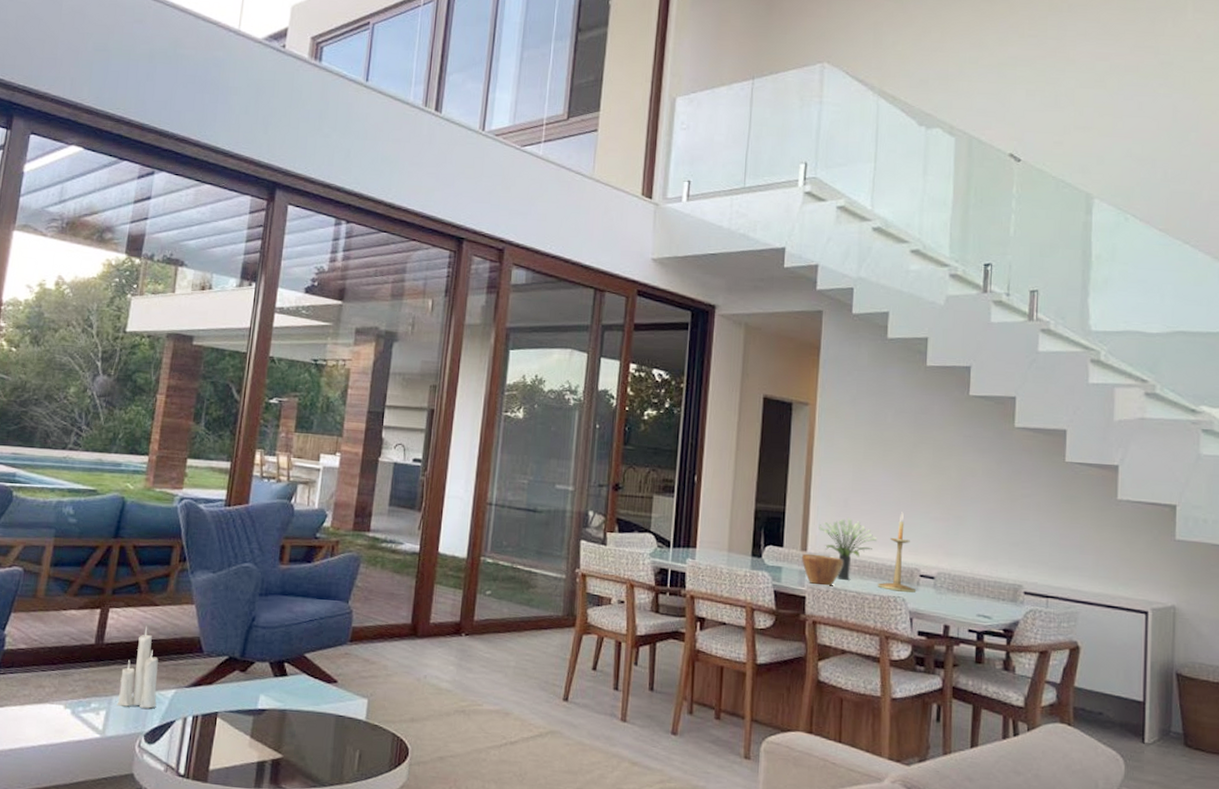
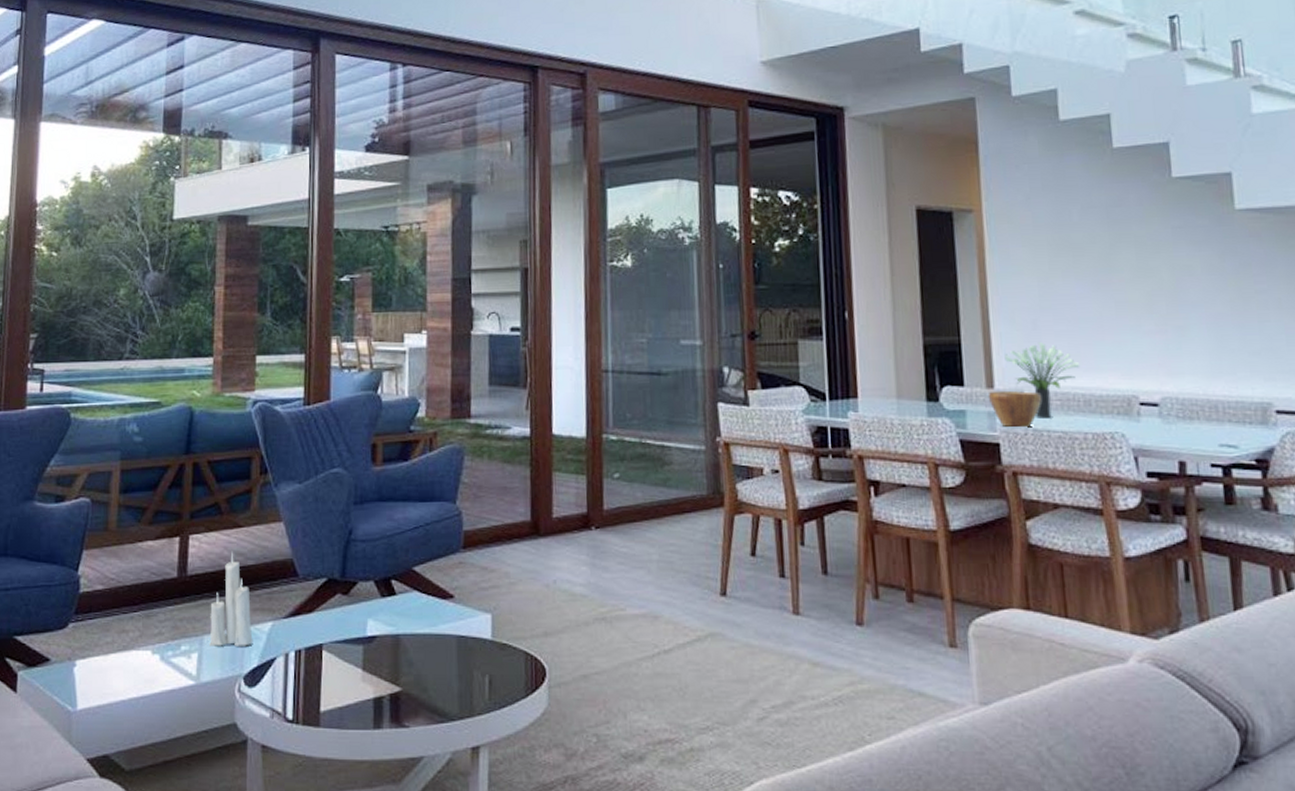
candlestick: present [877,512,917,593] -> none [1087,328,1138,427]

